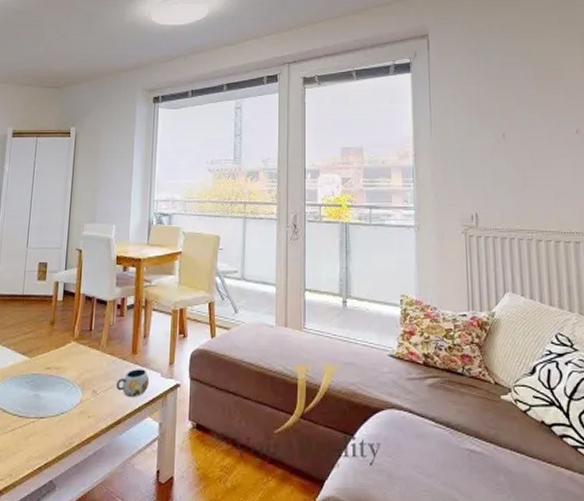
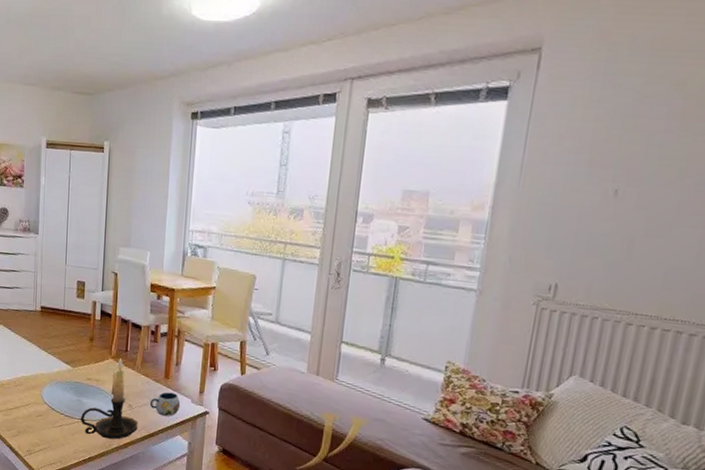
candle holder: none [36,338,103,436] -> present [80,357,138,440]

